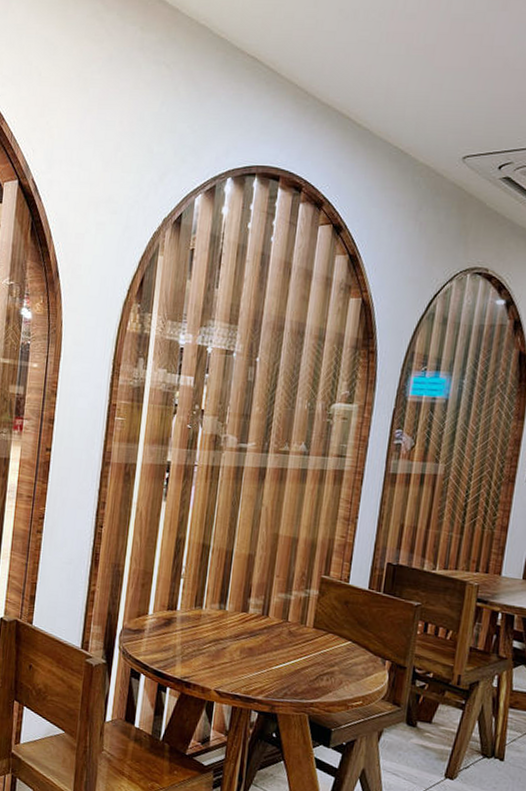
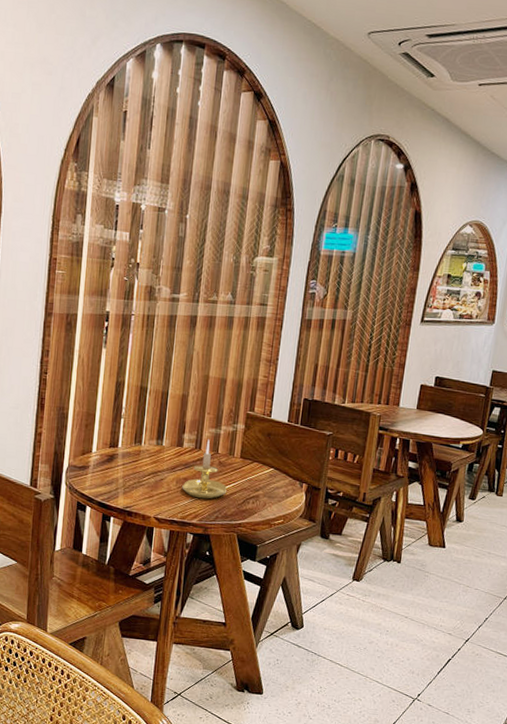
candle holder: none [246,605,298,673] -> present [182,439,227,499]

